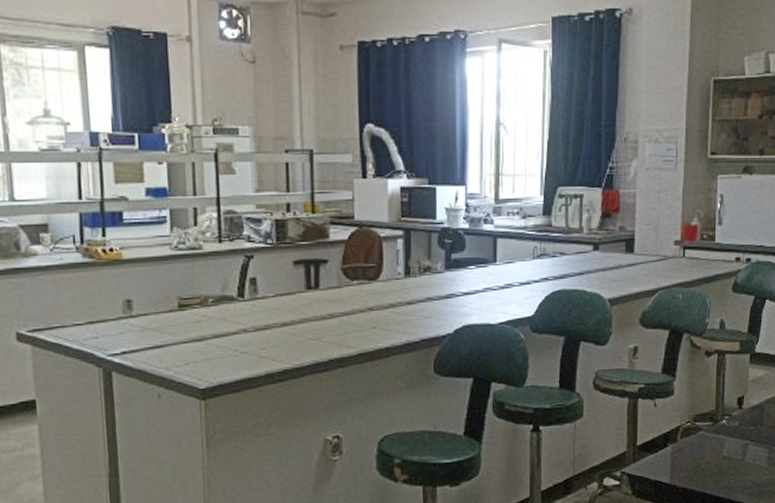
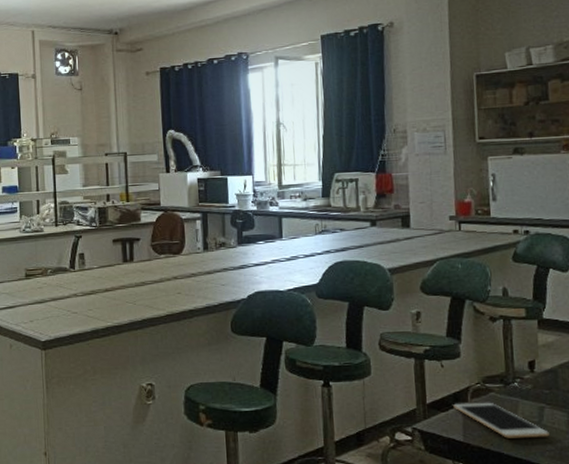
cell phone: none [663,441,750,478] -> present [453,402,549,439]

